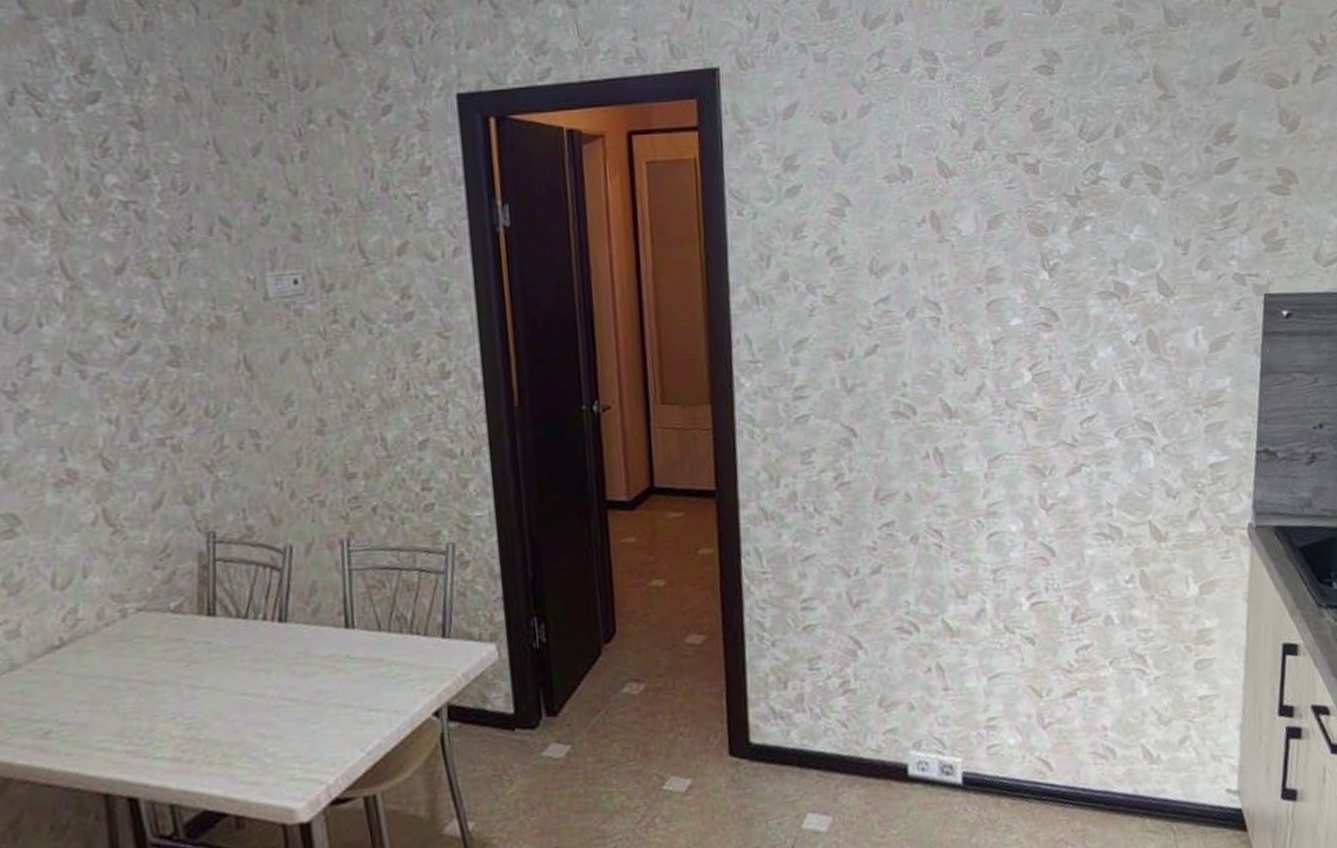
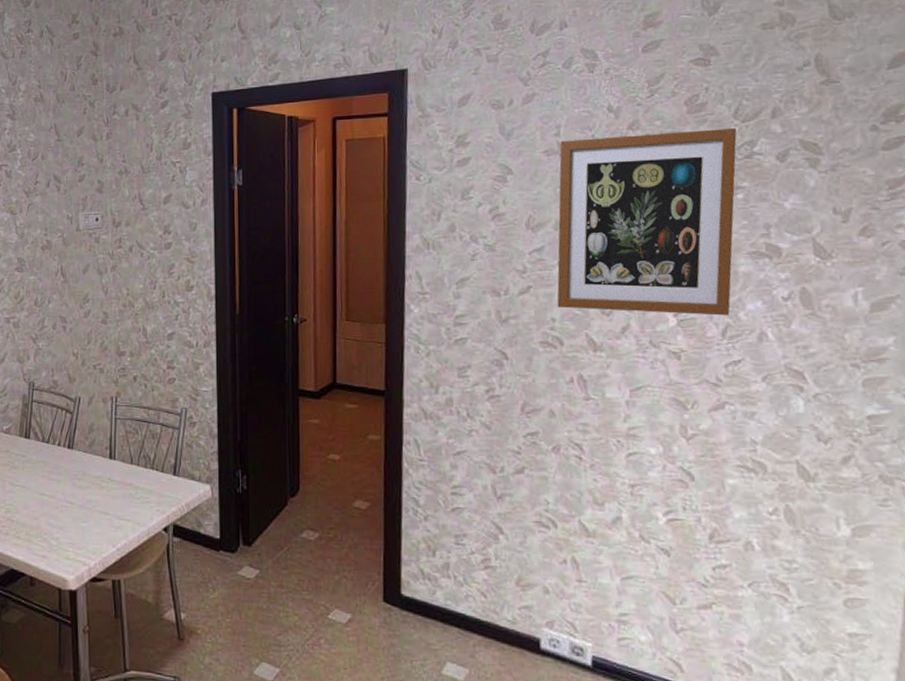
wall art: none [902,149,1083,369] -> present [557,128,737,316]

